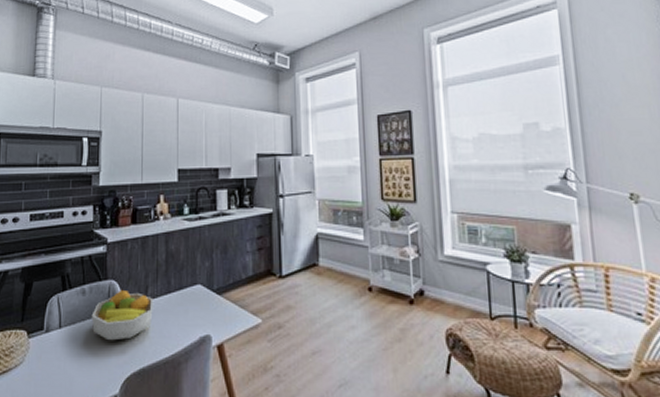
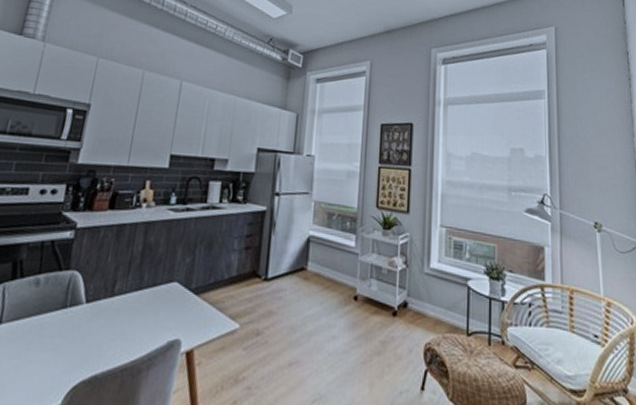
fruit bowl: present [91,289,153,341] -> none [41,282,121,342]

